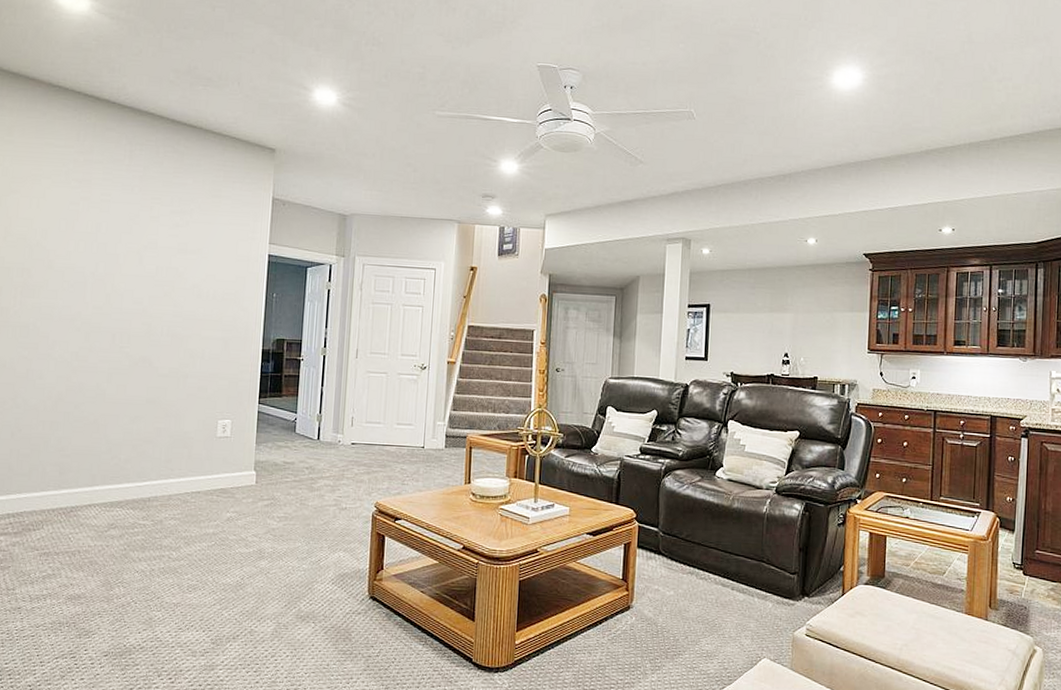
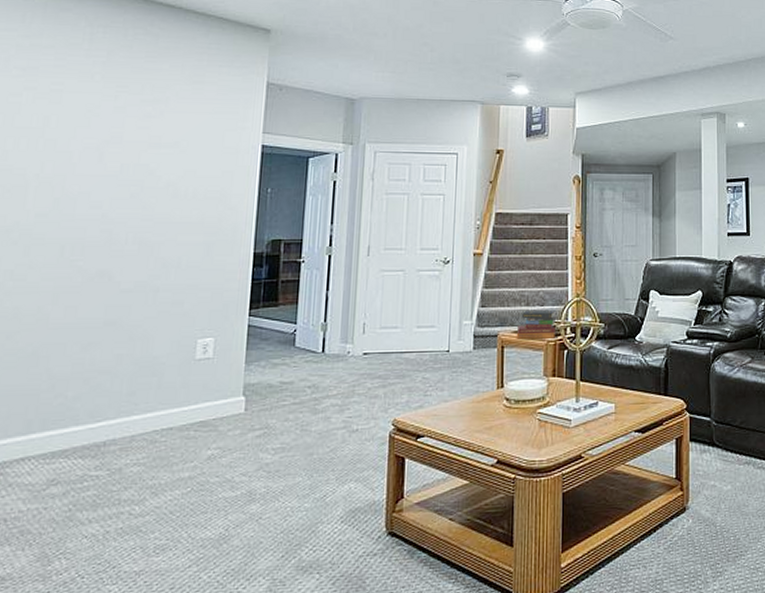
books: none [483,417,519,444] -> present [516,310,556,339]

